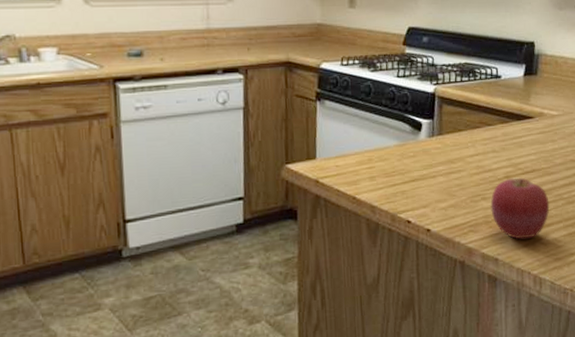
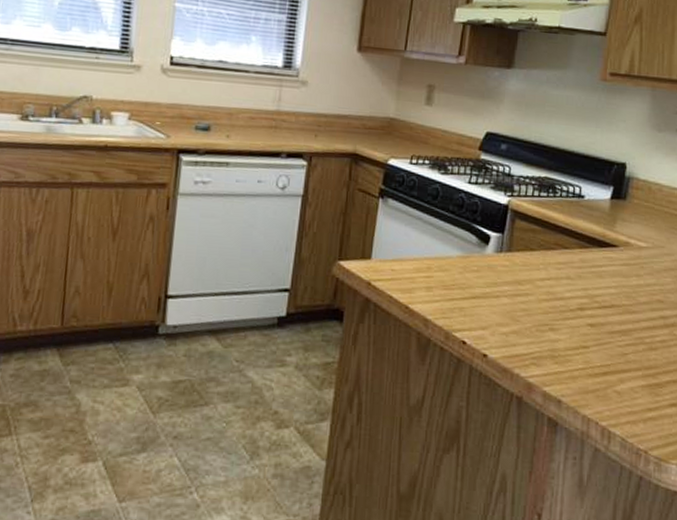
apple: present [490,177,550,240] -> none [558,310,628,383]

